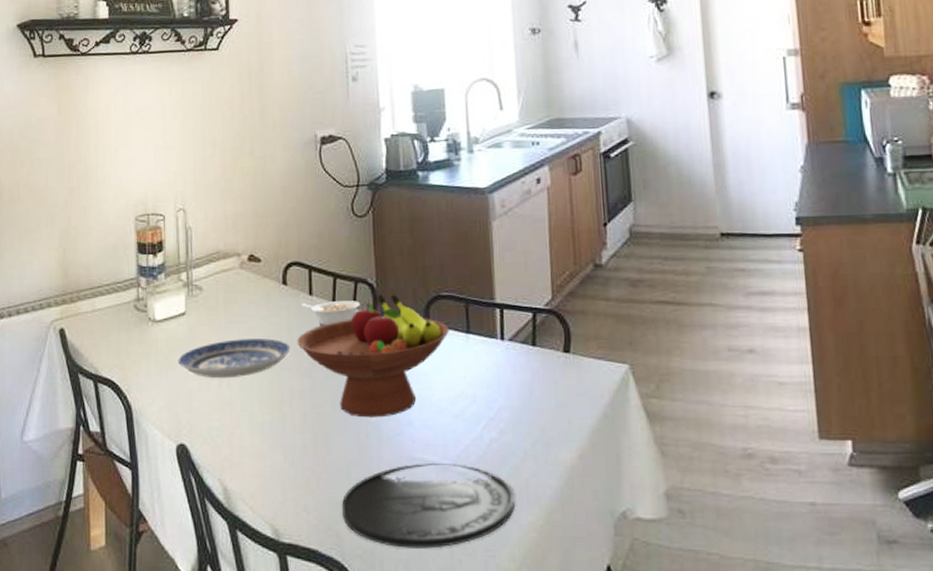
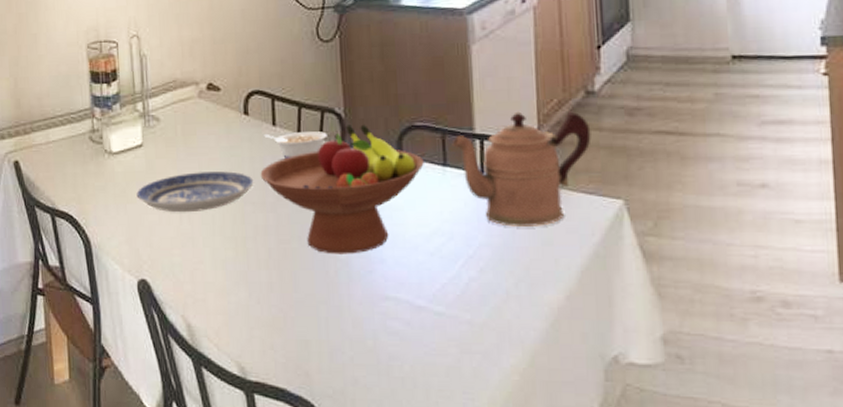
plate: present [341,462,516,549] -> none [310,301,497,390]
coffeepot: none [474,282,600,390] -> present [452,111,591,227]

